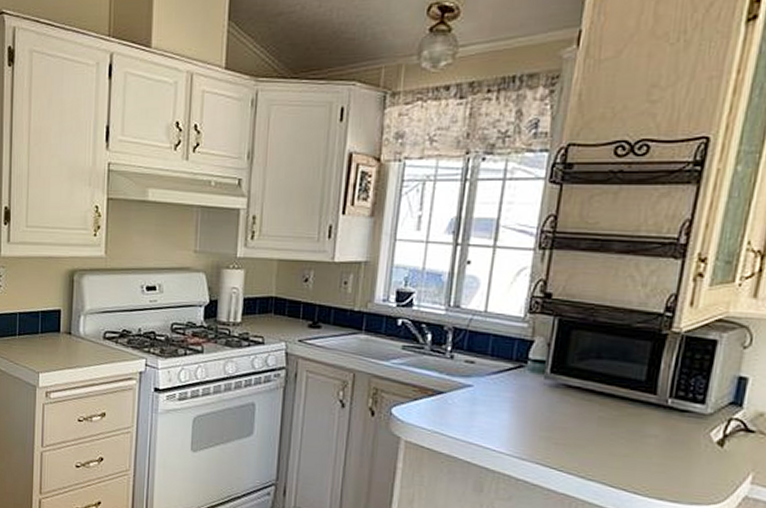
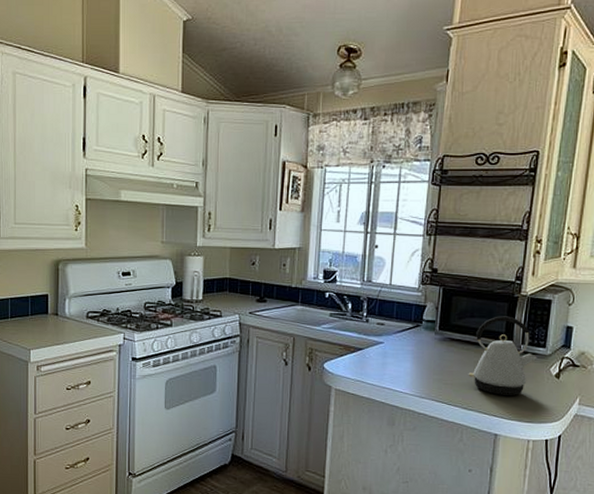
kettle: none [588,358,692,465] -> present [468,316,537,395]

